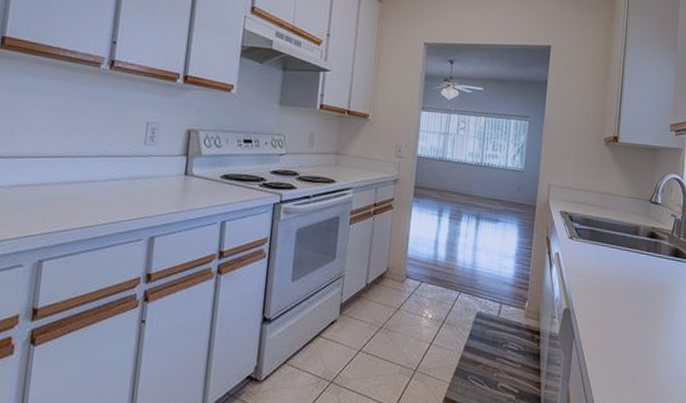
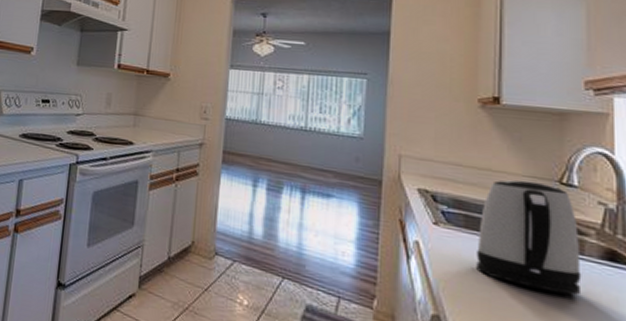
kettle: none [595,200,659,284] -> present [476,179,582,296]

